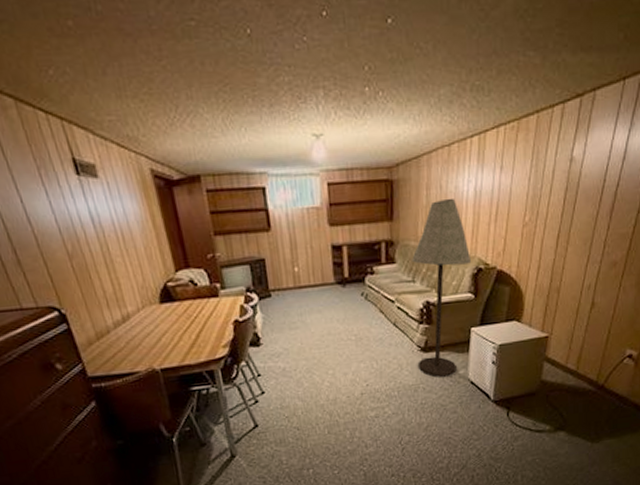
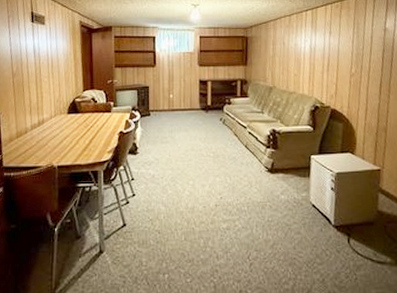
floor lamp: present [412,198,472,377] -> none [261,52,310,197]

